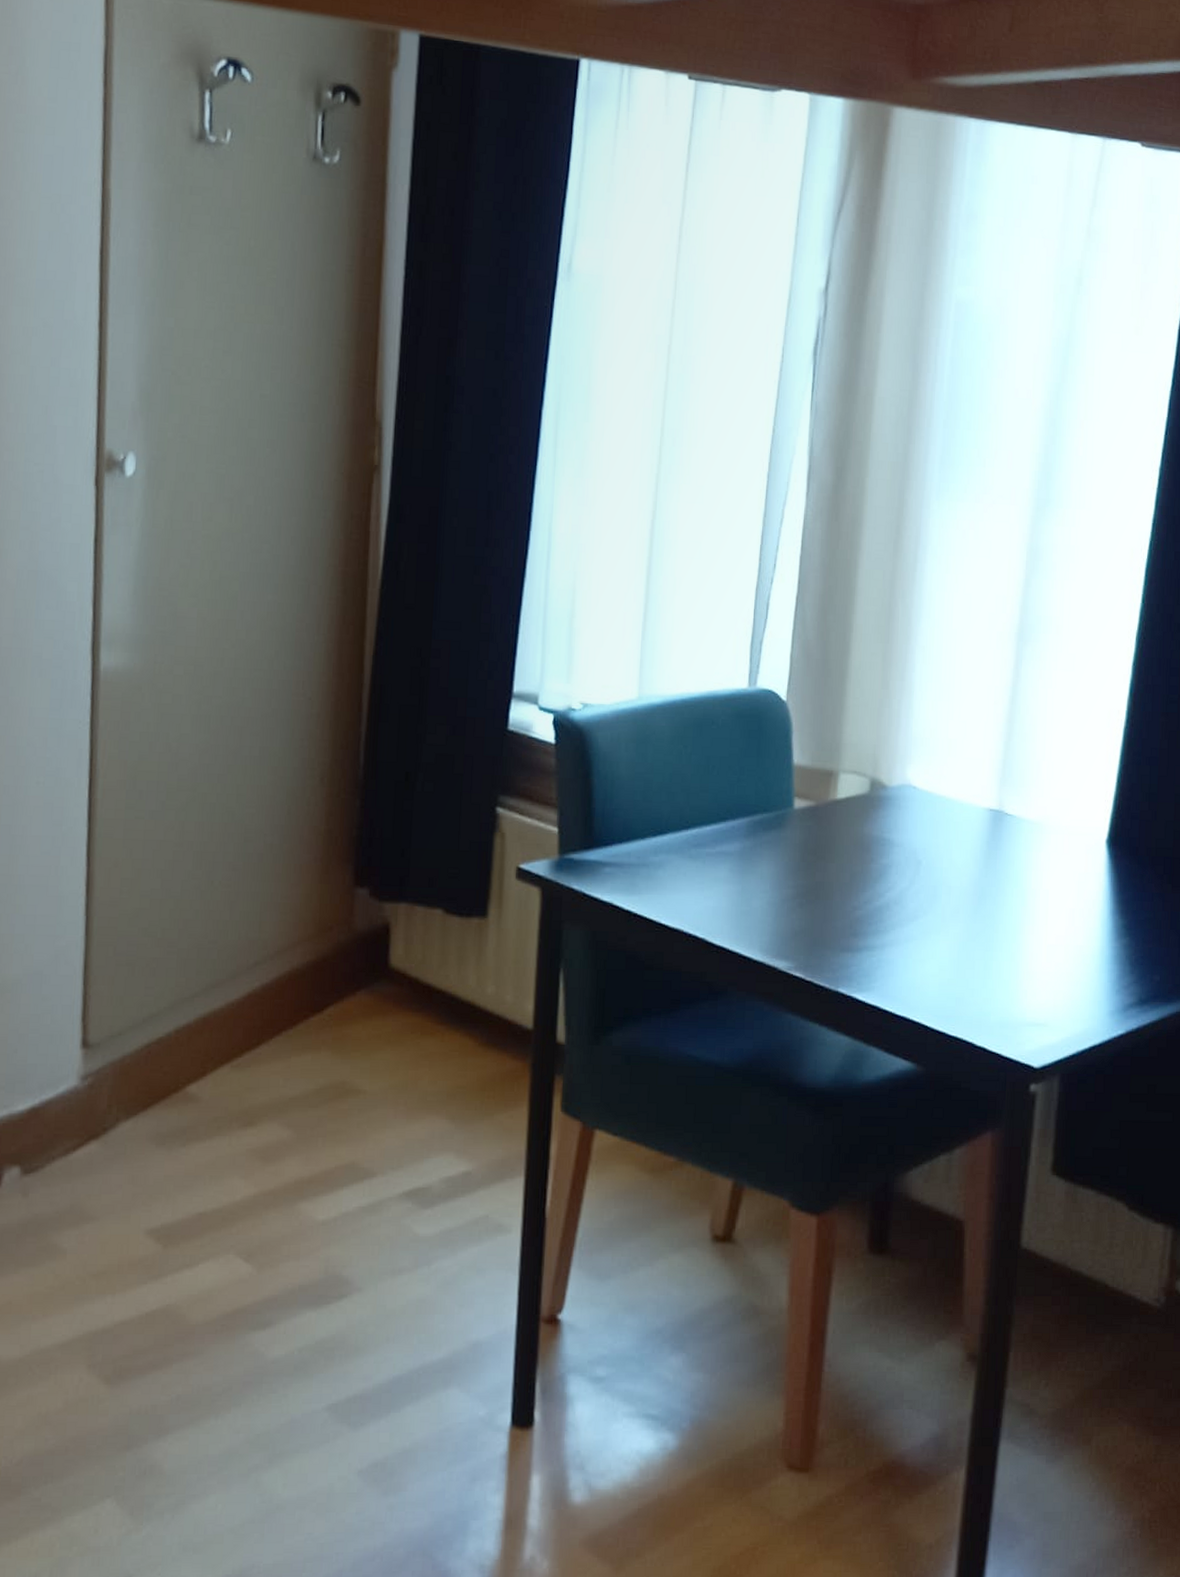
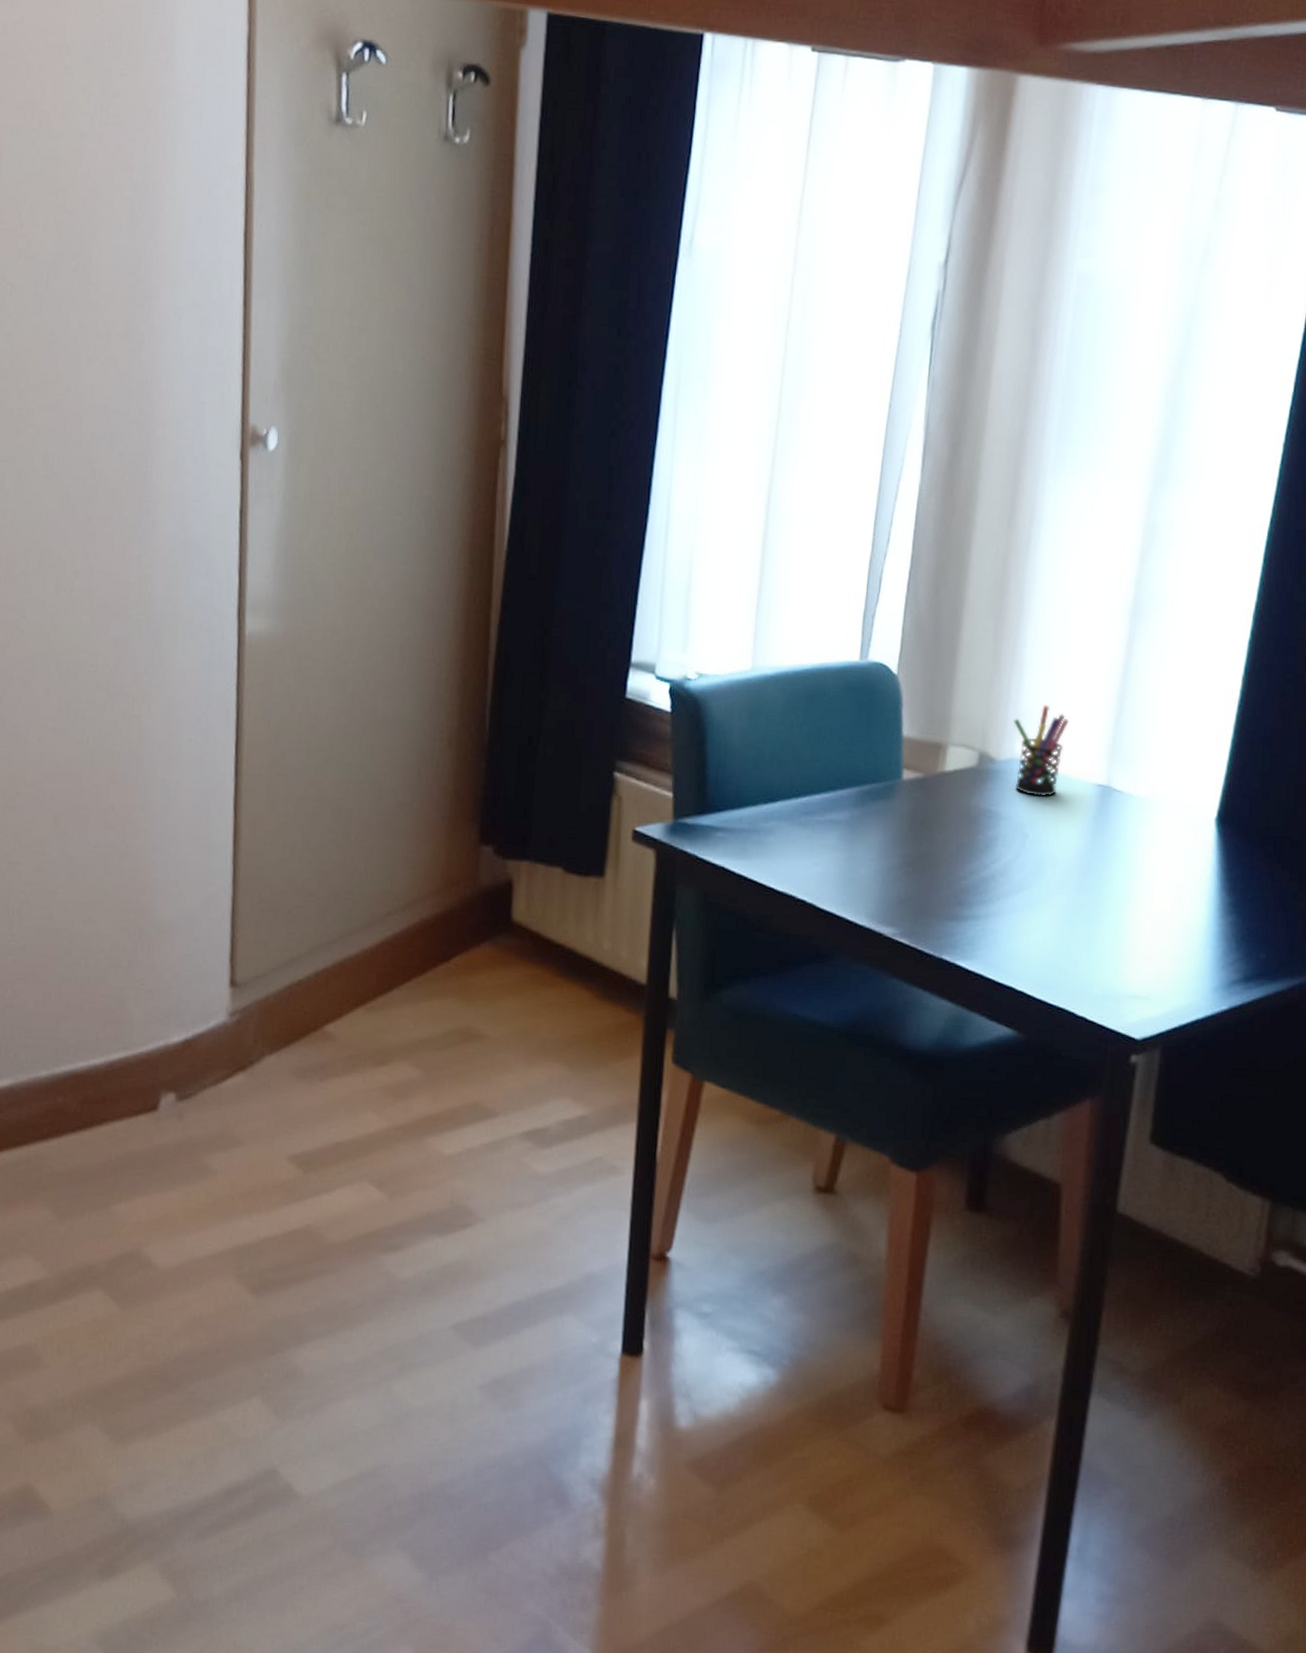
pen holder: none [904,730,960,823] -> present [1013,705,1070,797]

